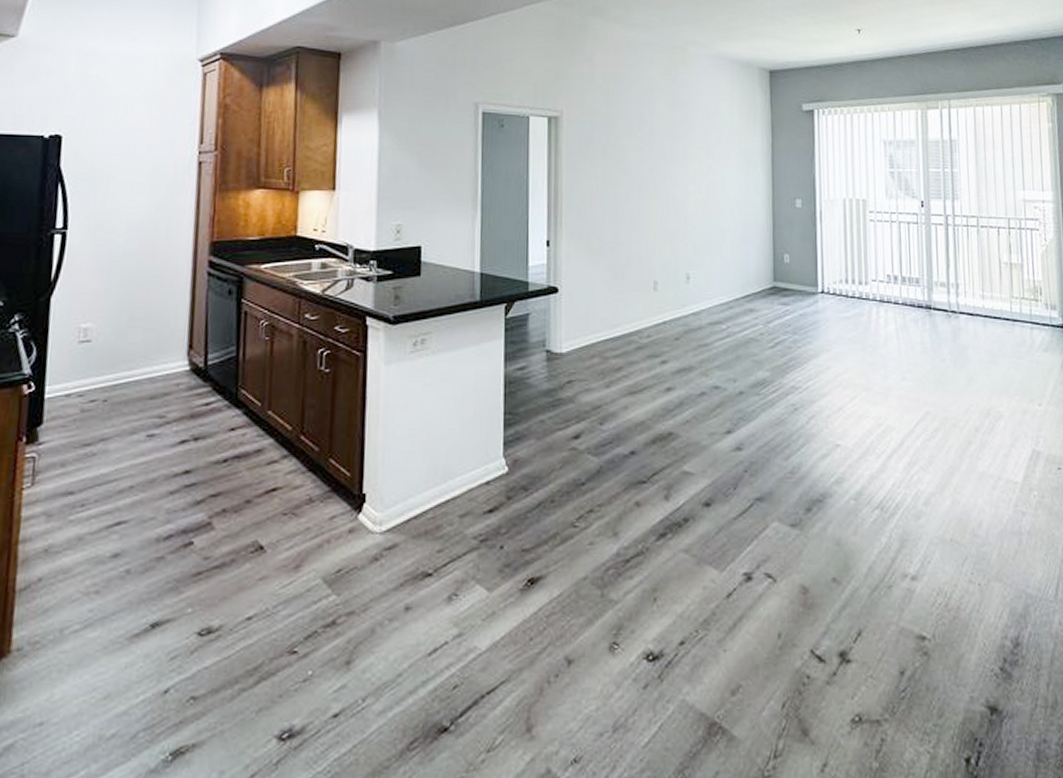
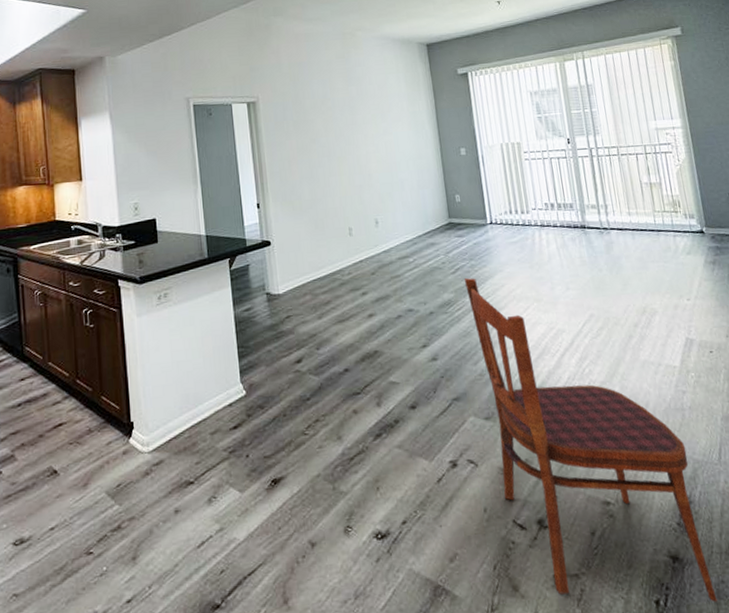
dining chair: none [785,355,1037,765] -> present [465,278,718,602]

